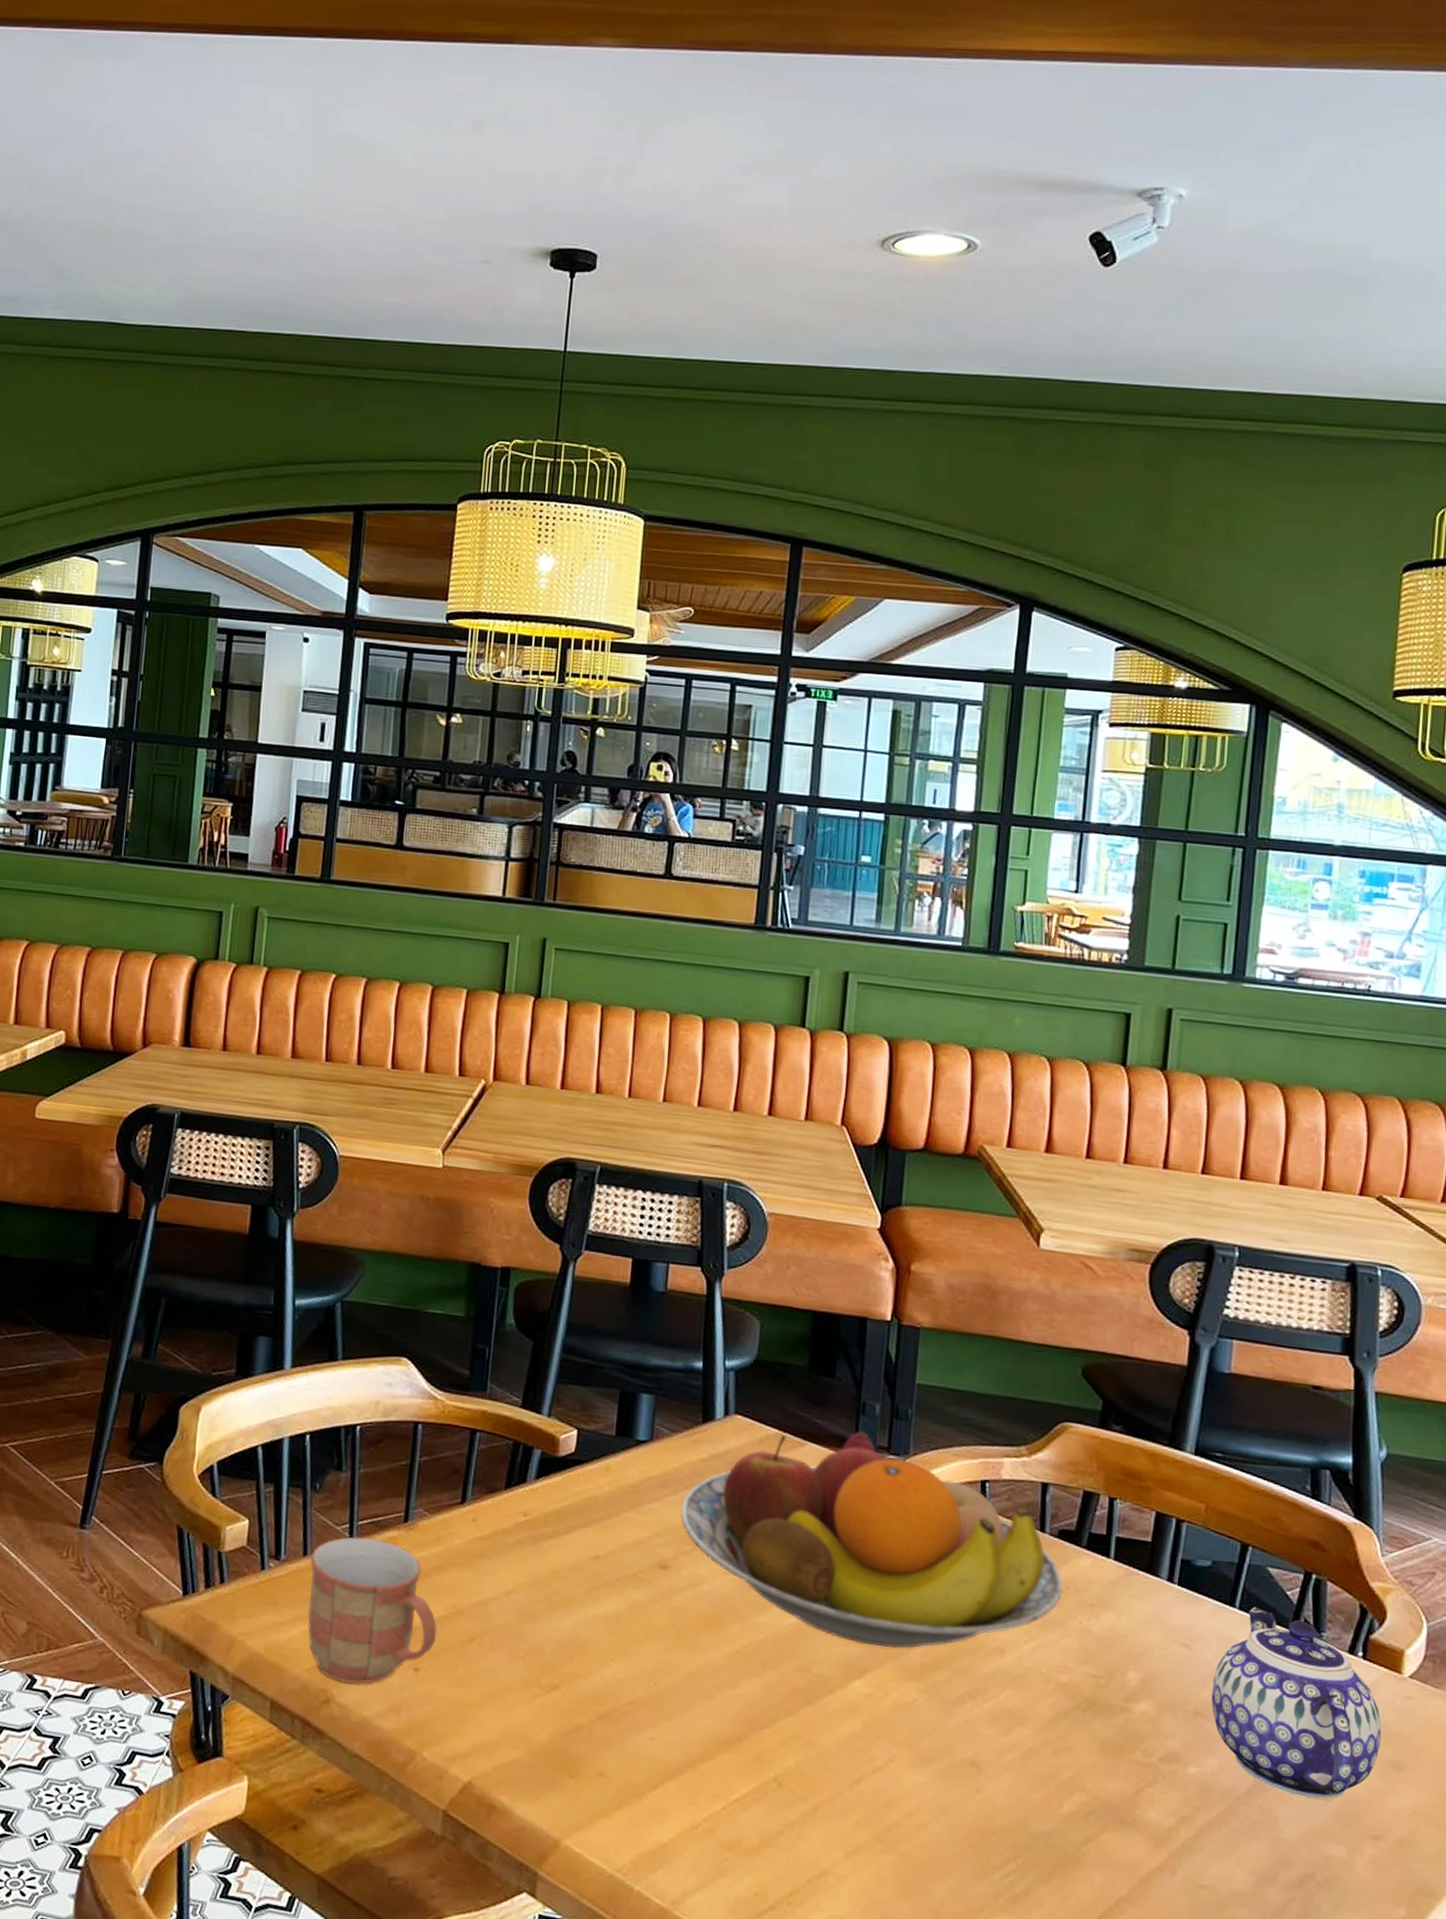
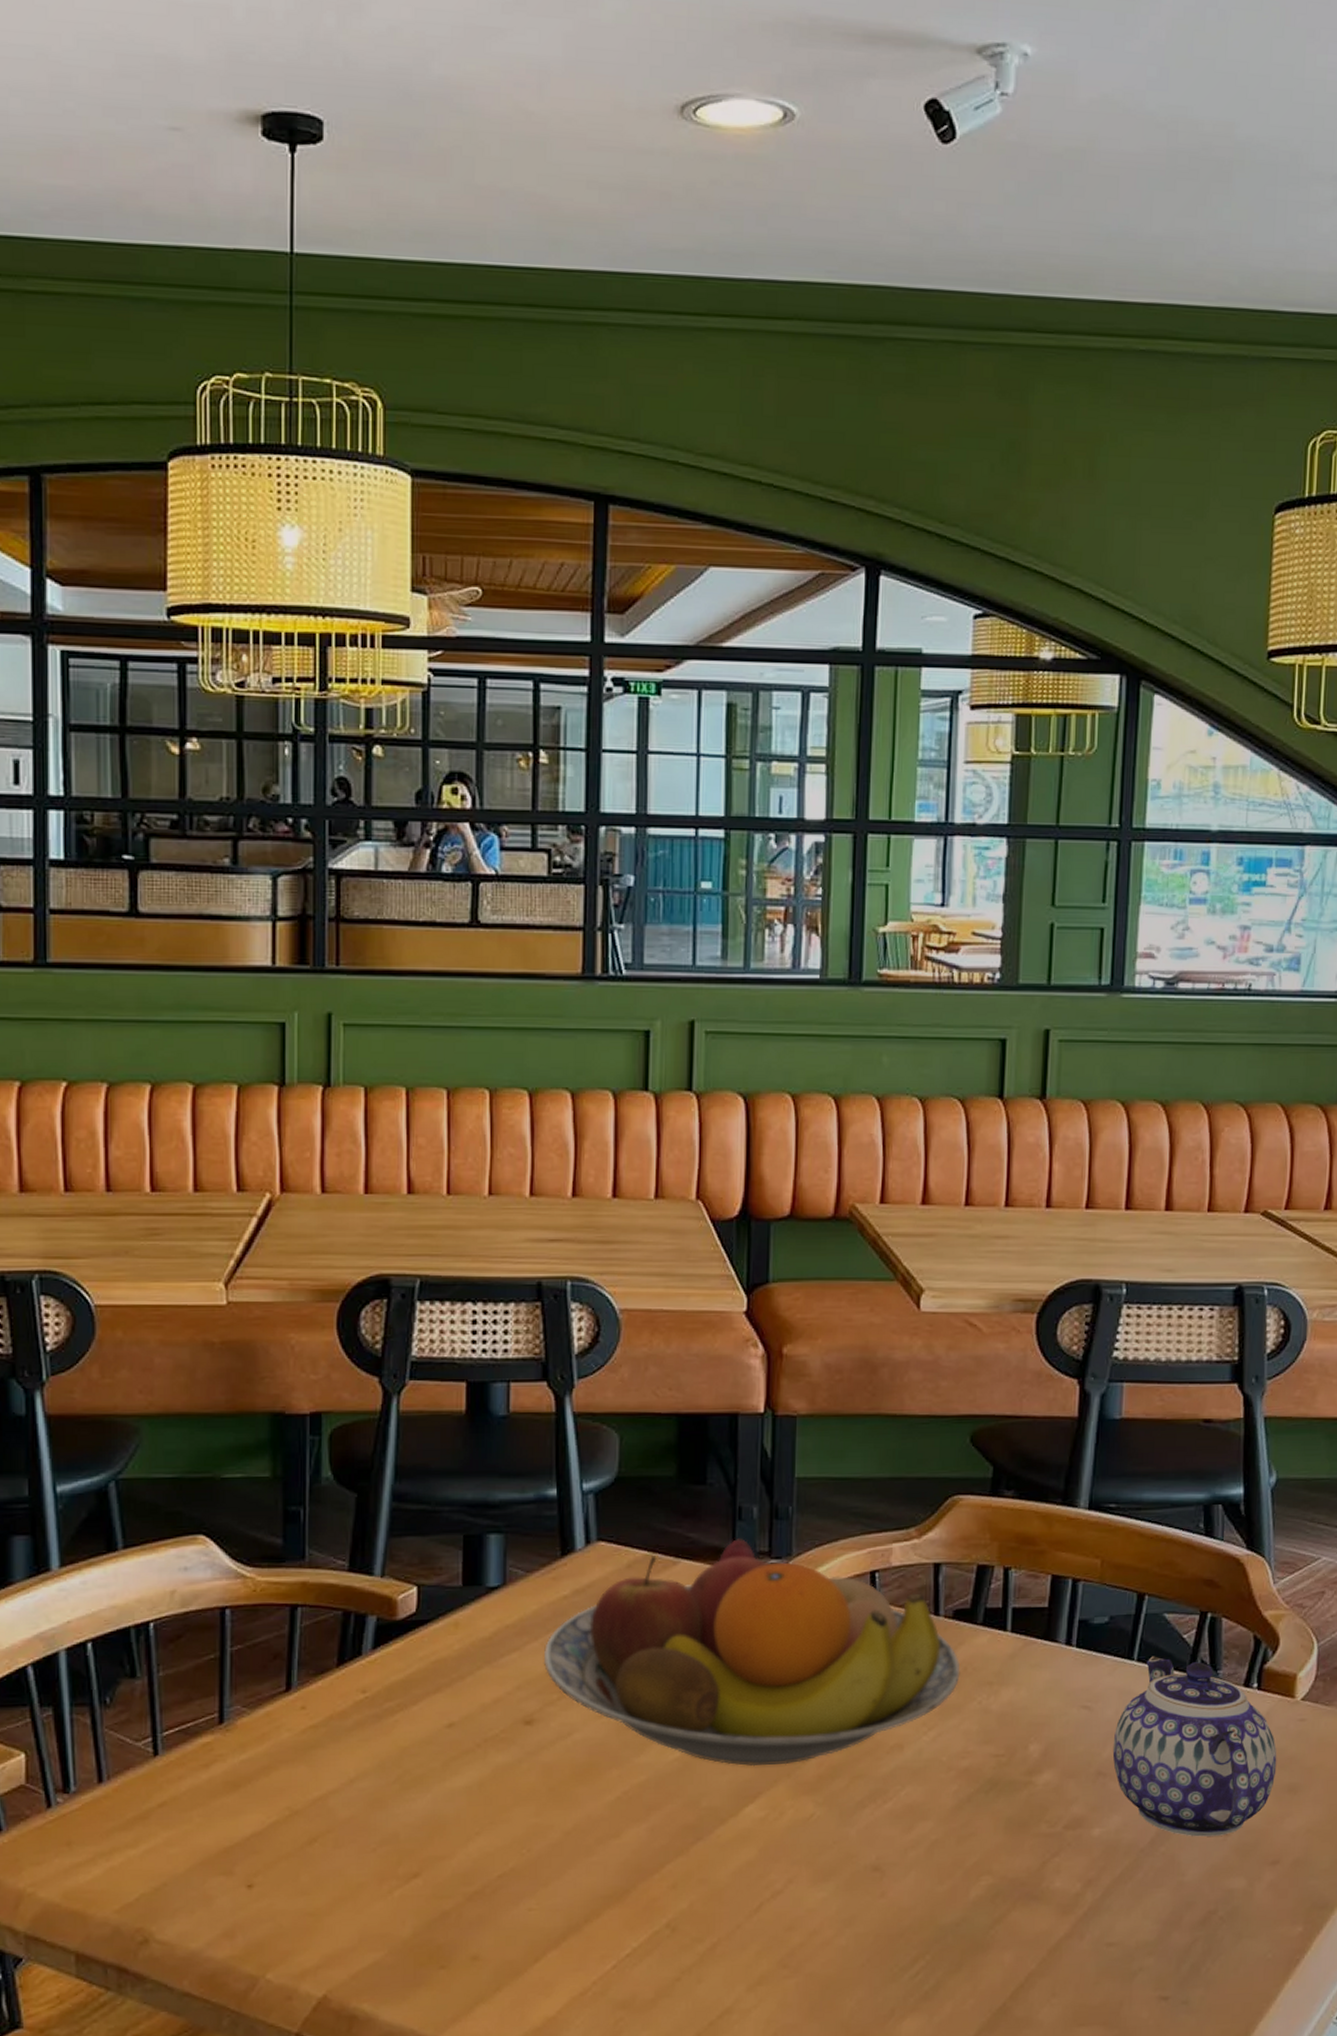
mug: present [308,1536,437,1684] -> none [107,1748,271,1918]

